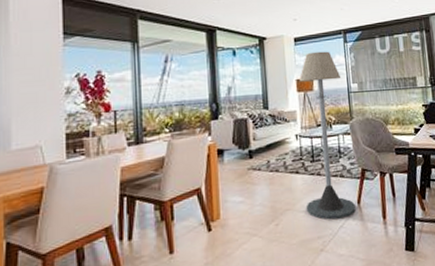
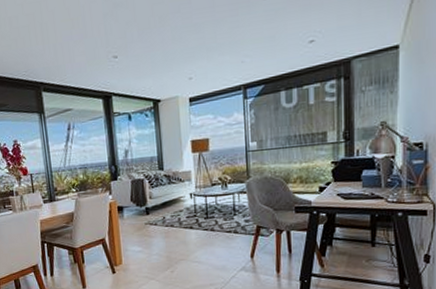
floor lamp: present [299,51,356,220] -> none [194,109,248,270]

